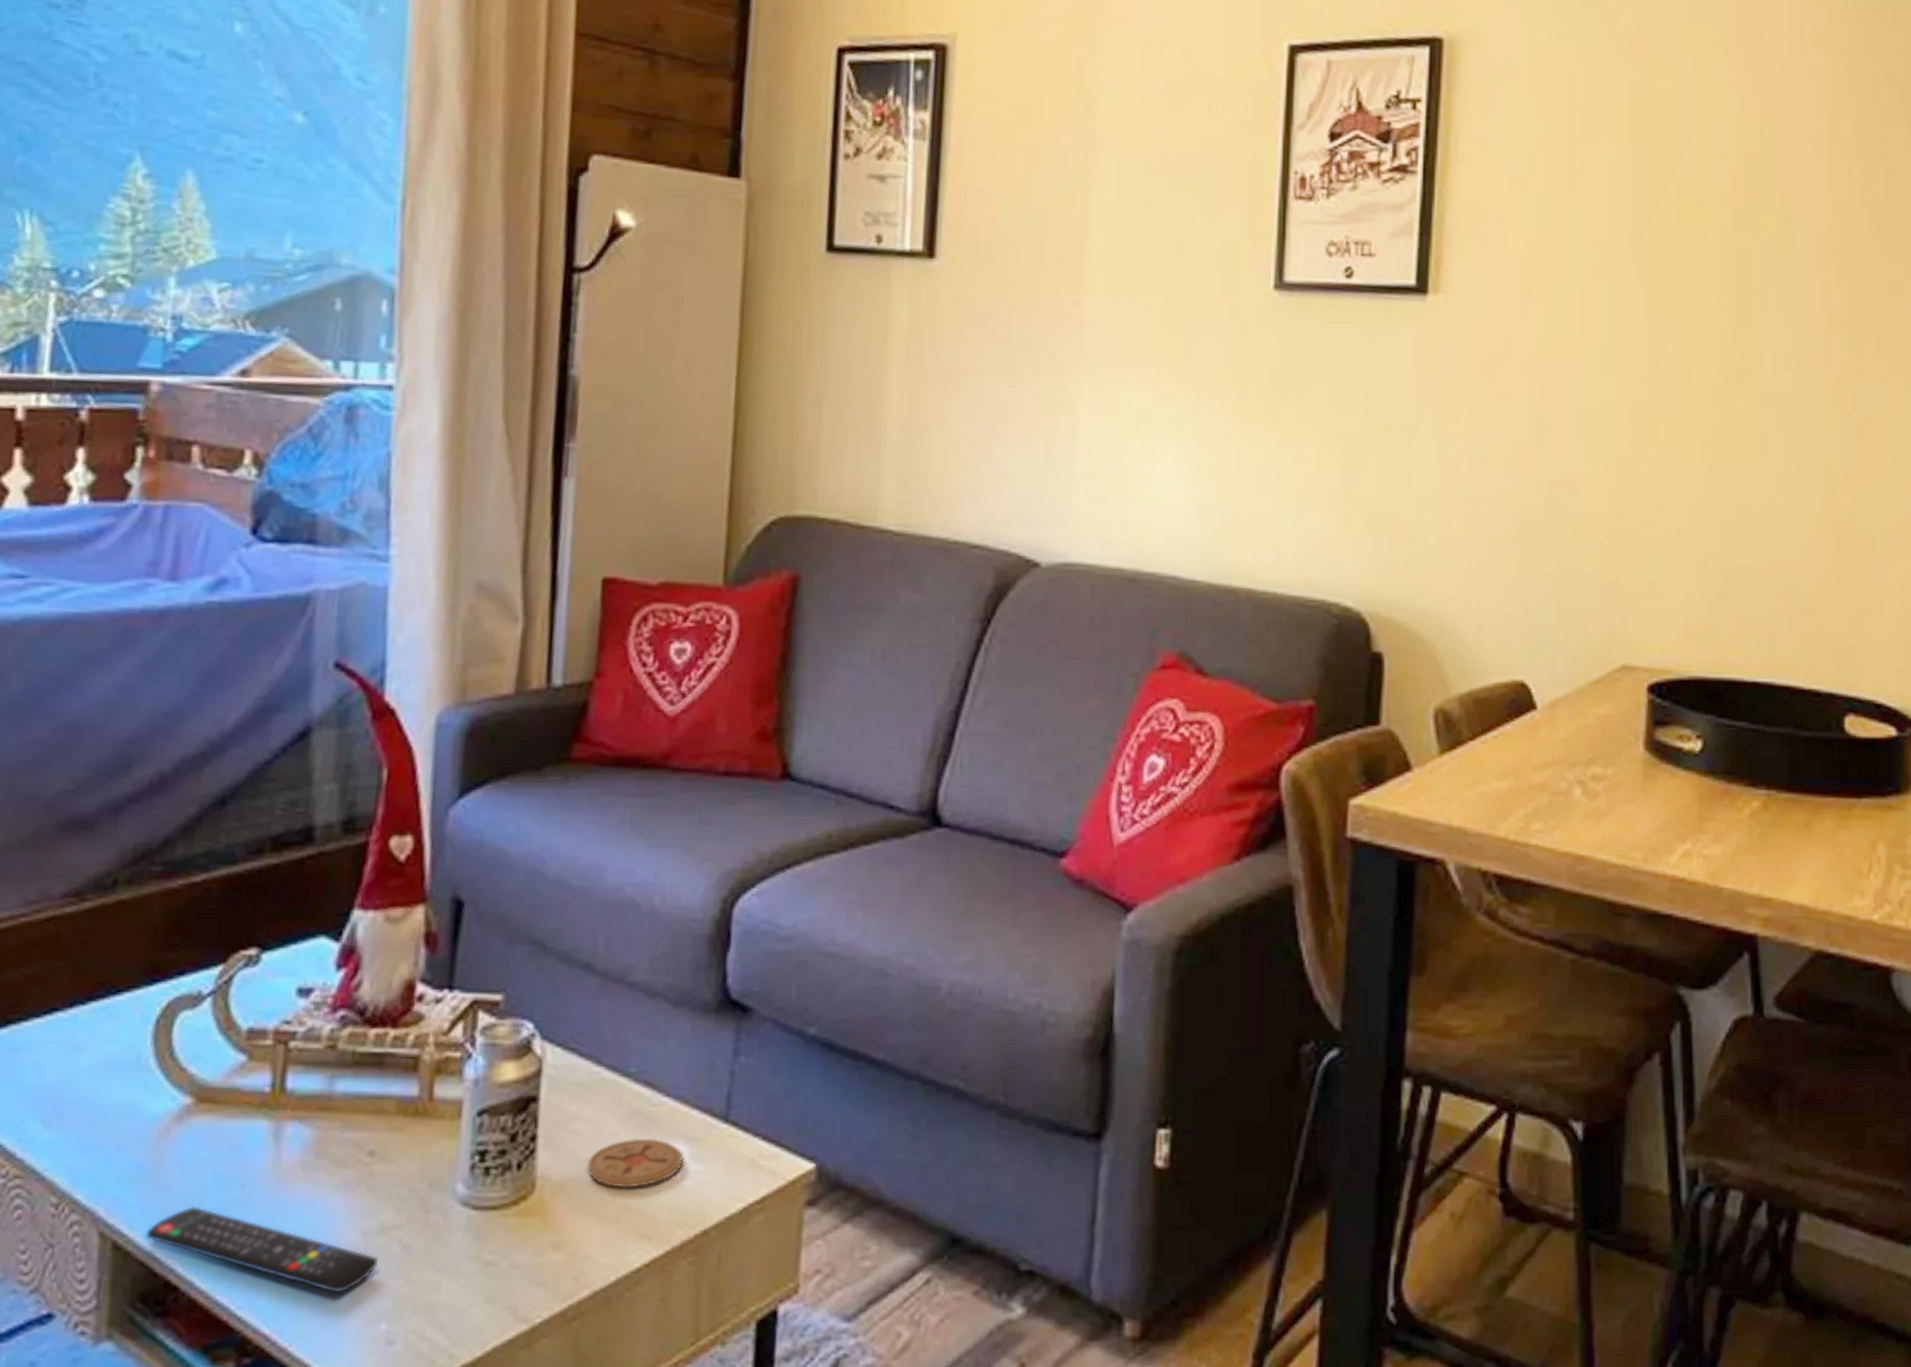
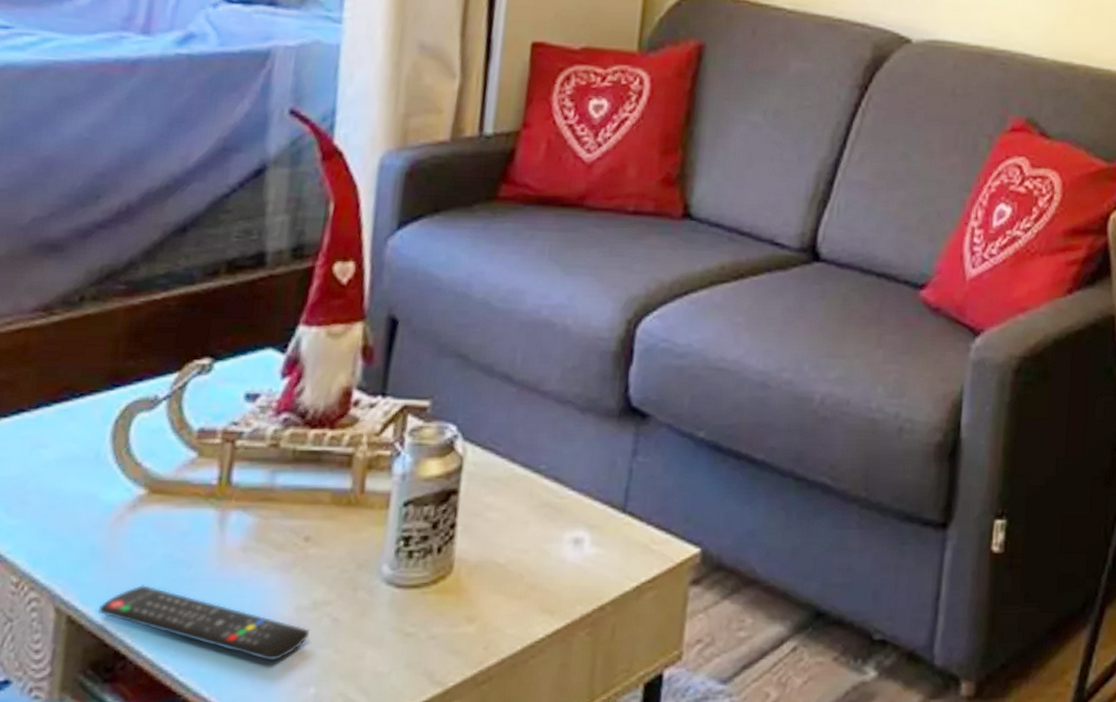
coaster: present [587,1138,683,1189] -> none [499,526,585,570]

